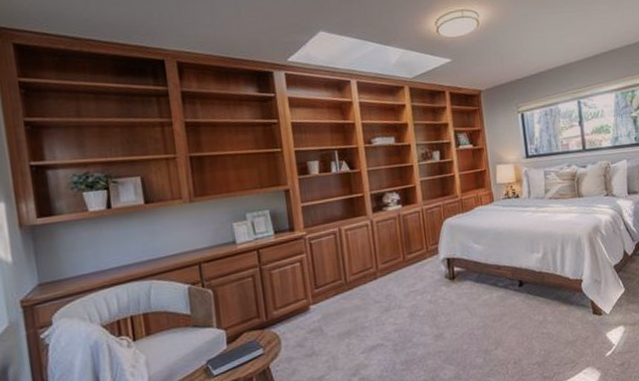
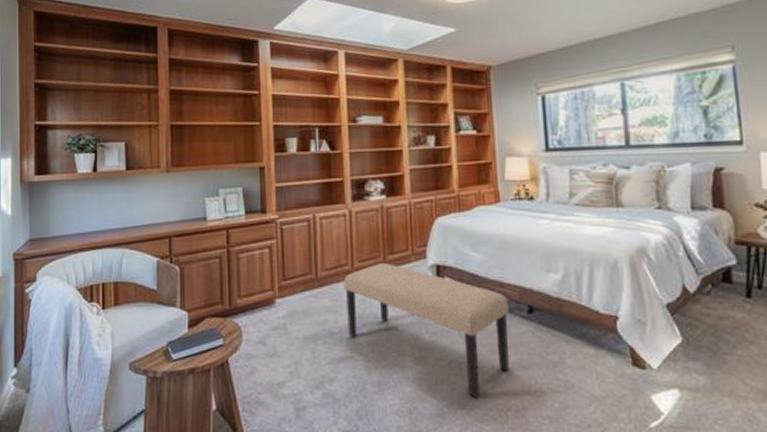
bench: none [369,261,507,359] -> present [343,262,509,399]

